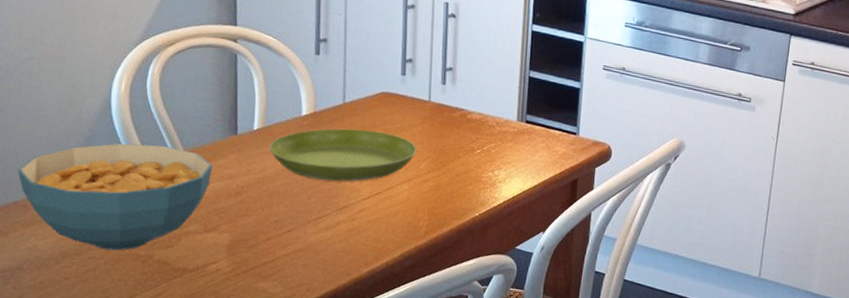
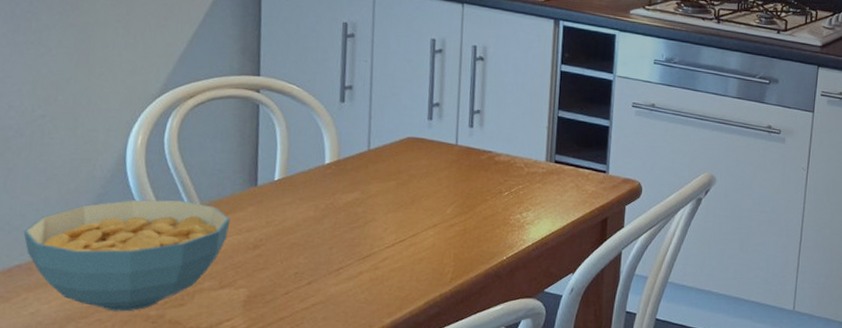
saucer: present [269,128,417,182] -> none [290,175,443,230]

